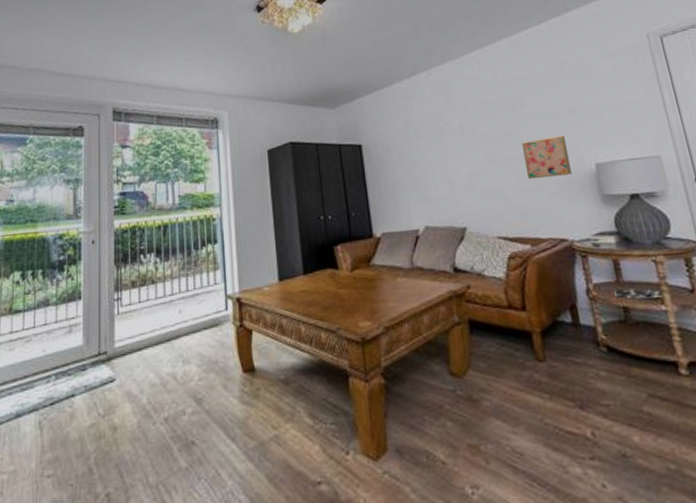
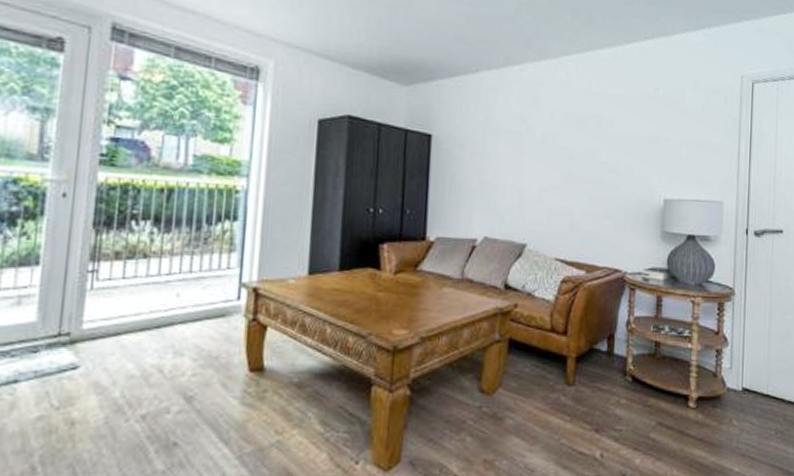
wall art: present [522,136,573,180] -> none [598,164,643,206]

